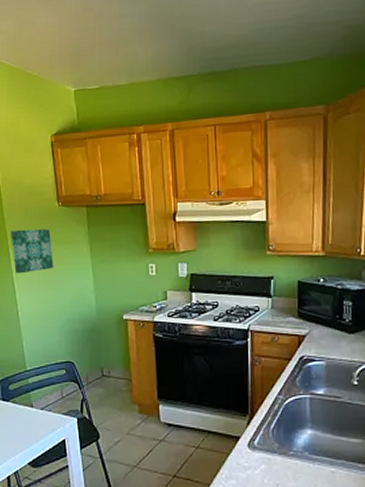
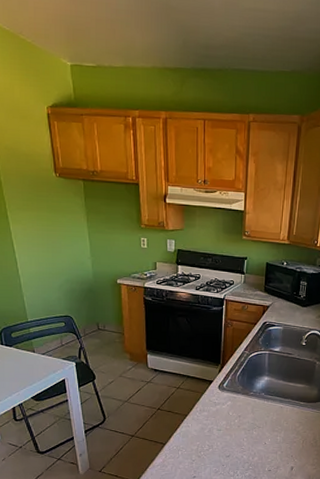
wall art: present [10,229,53,274] -> none [7,194,52,236]

